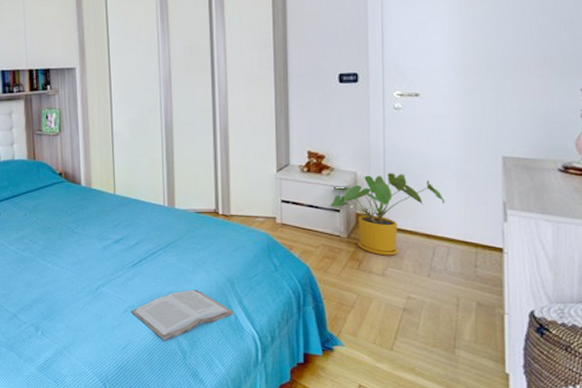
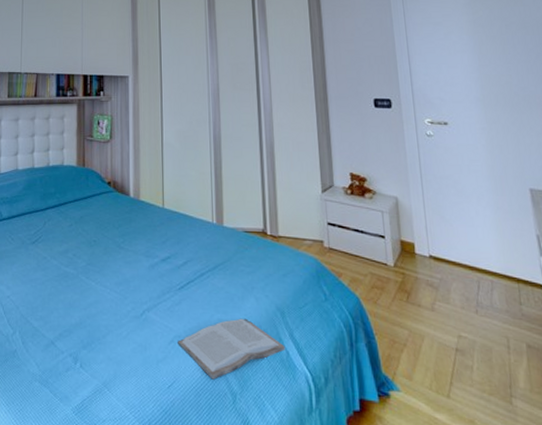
house plant: present [329,173,445,256] -> none [374,200,484,288]

